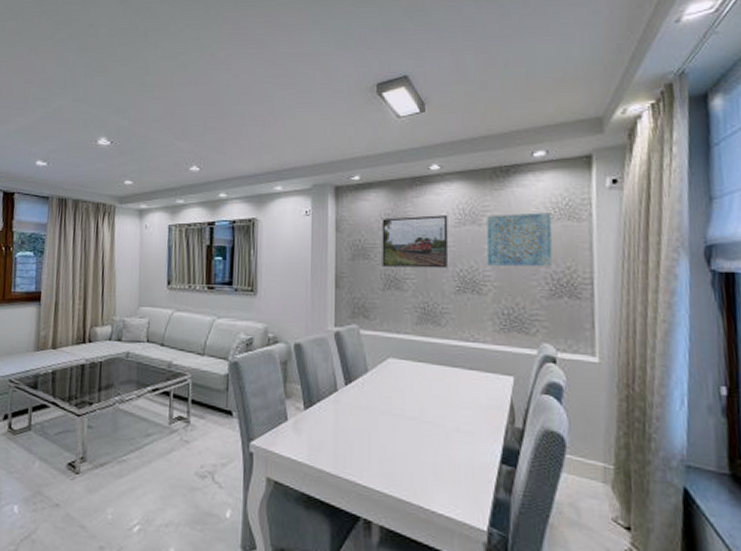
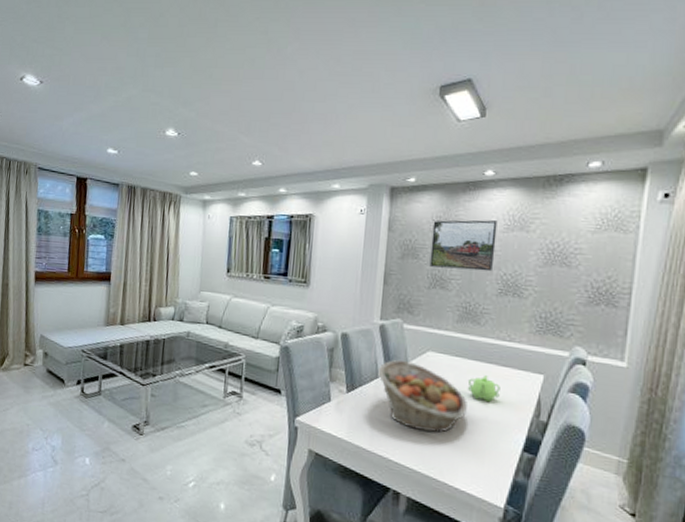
fruit basket: none [337,370,436,449] -> present [378,360,467,433]
teapot: none [433,381,469,411] -> present [467,375,500,403]
wall art: present [486,212,553,267] -> none [530,222,599,276]

